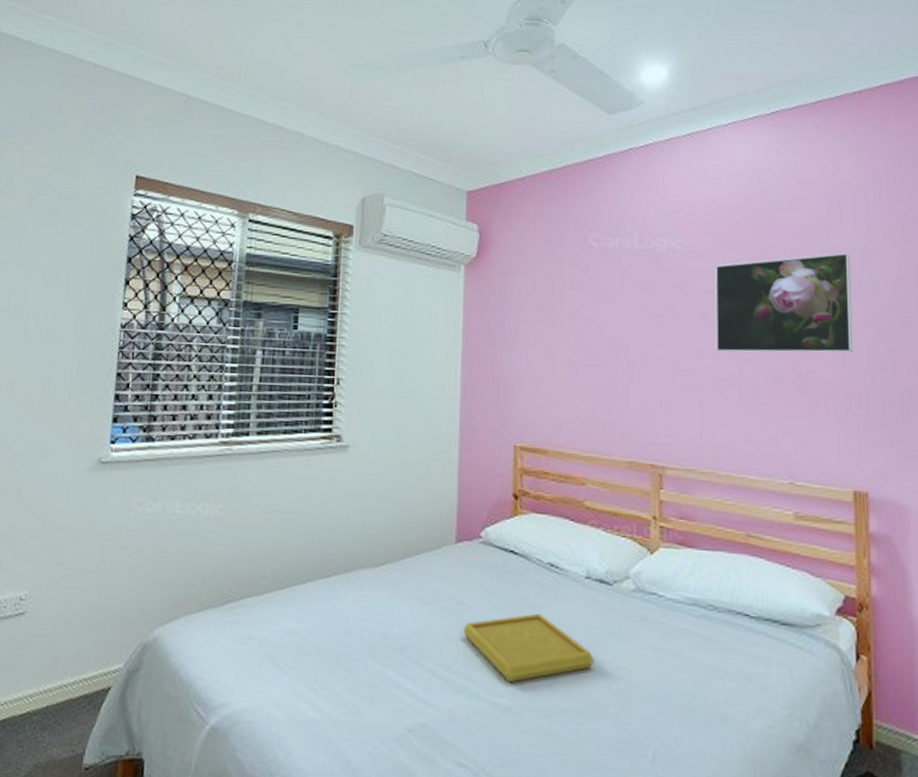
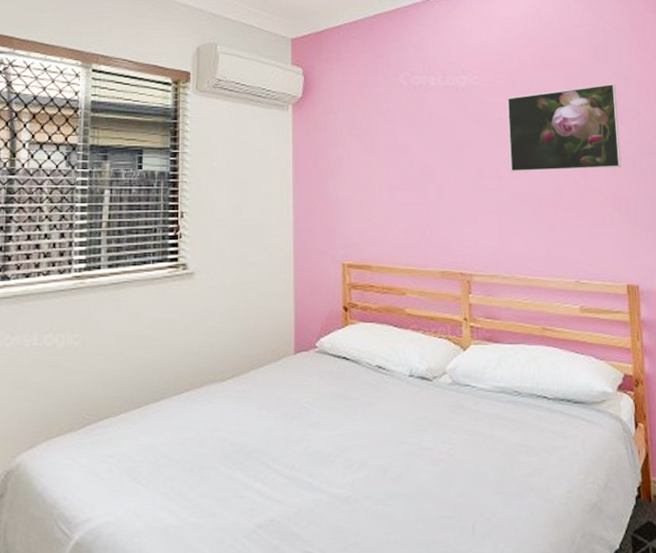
serving tray: present [463,613,595,683] -> none [304,411,420,475]

